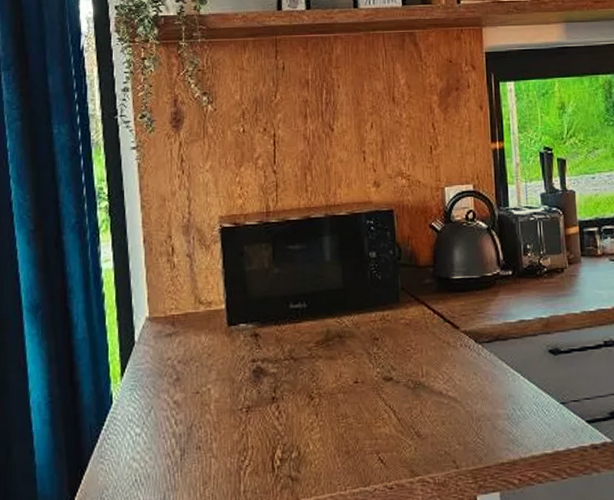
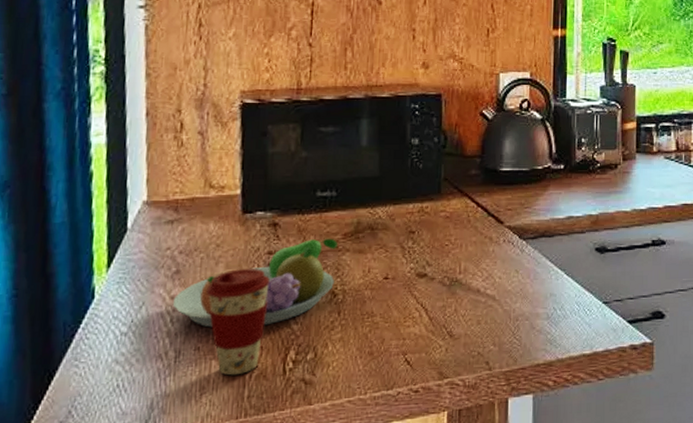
fruit bowl: none [175,346,312,429] -> present [172,238,337,328]
coffee cup: none [203,375,255,472] -> present [206,269,270,376]

